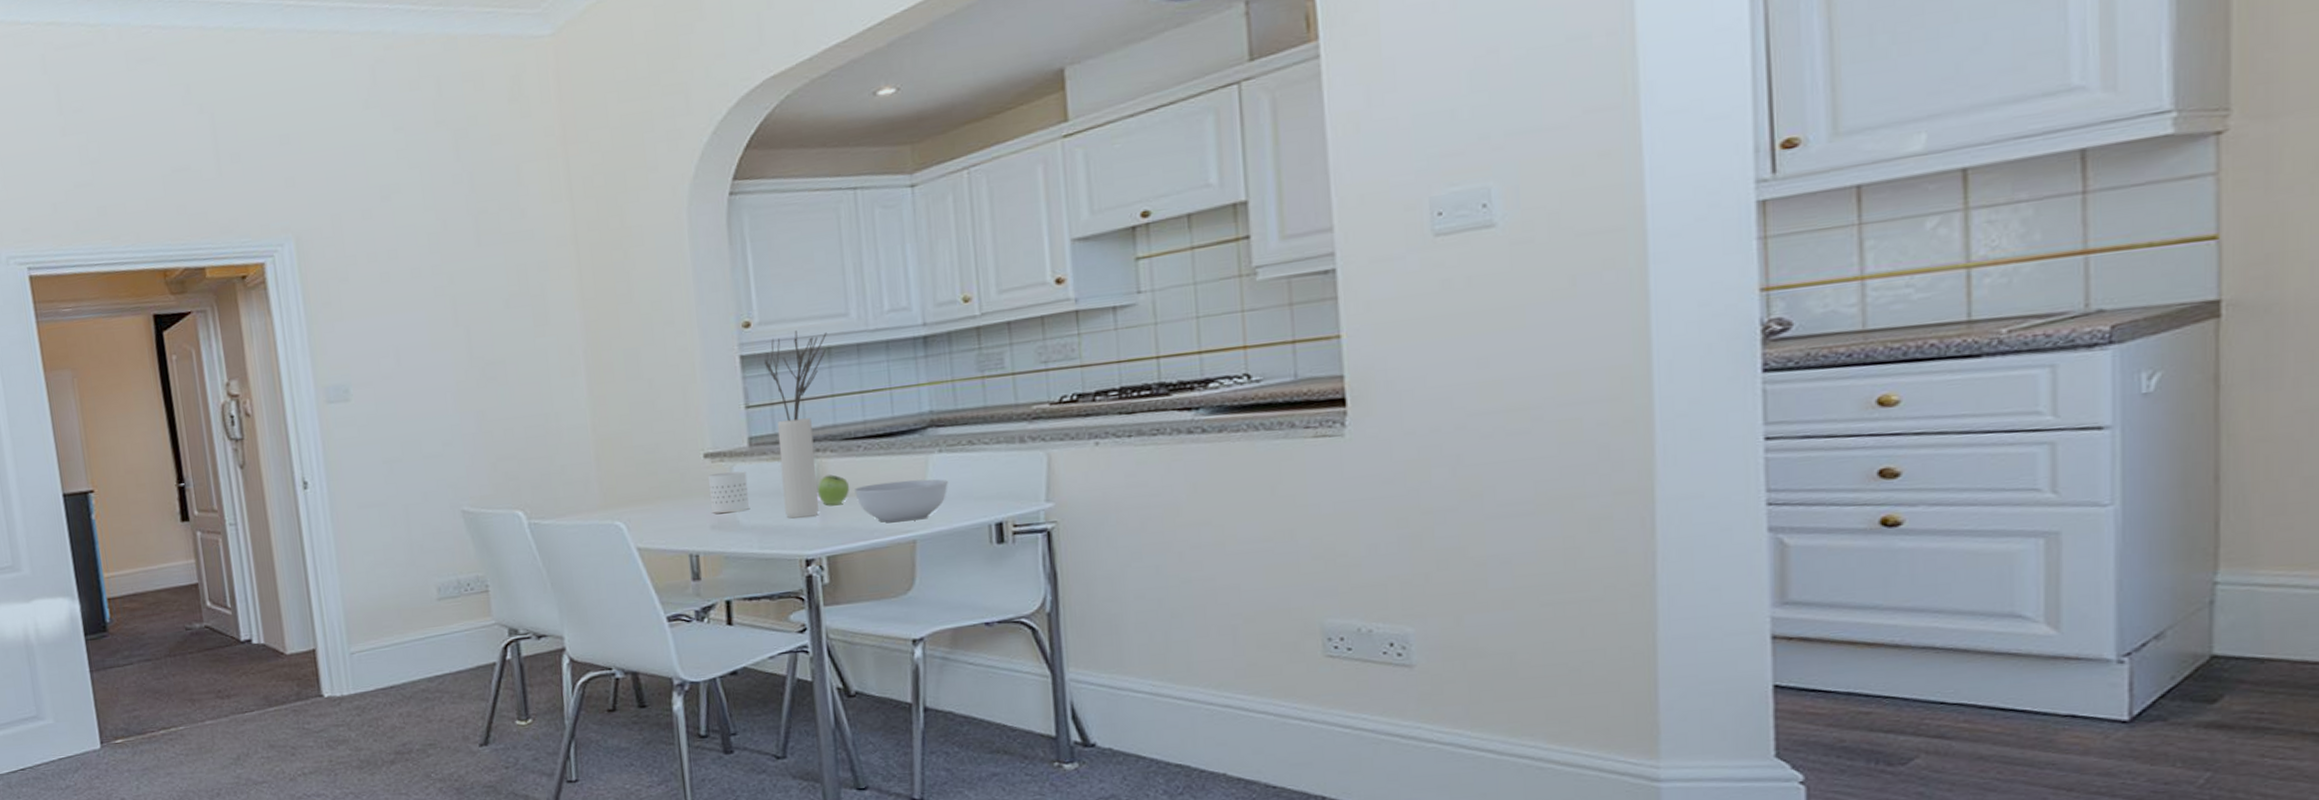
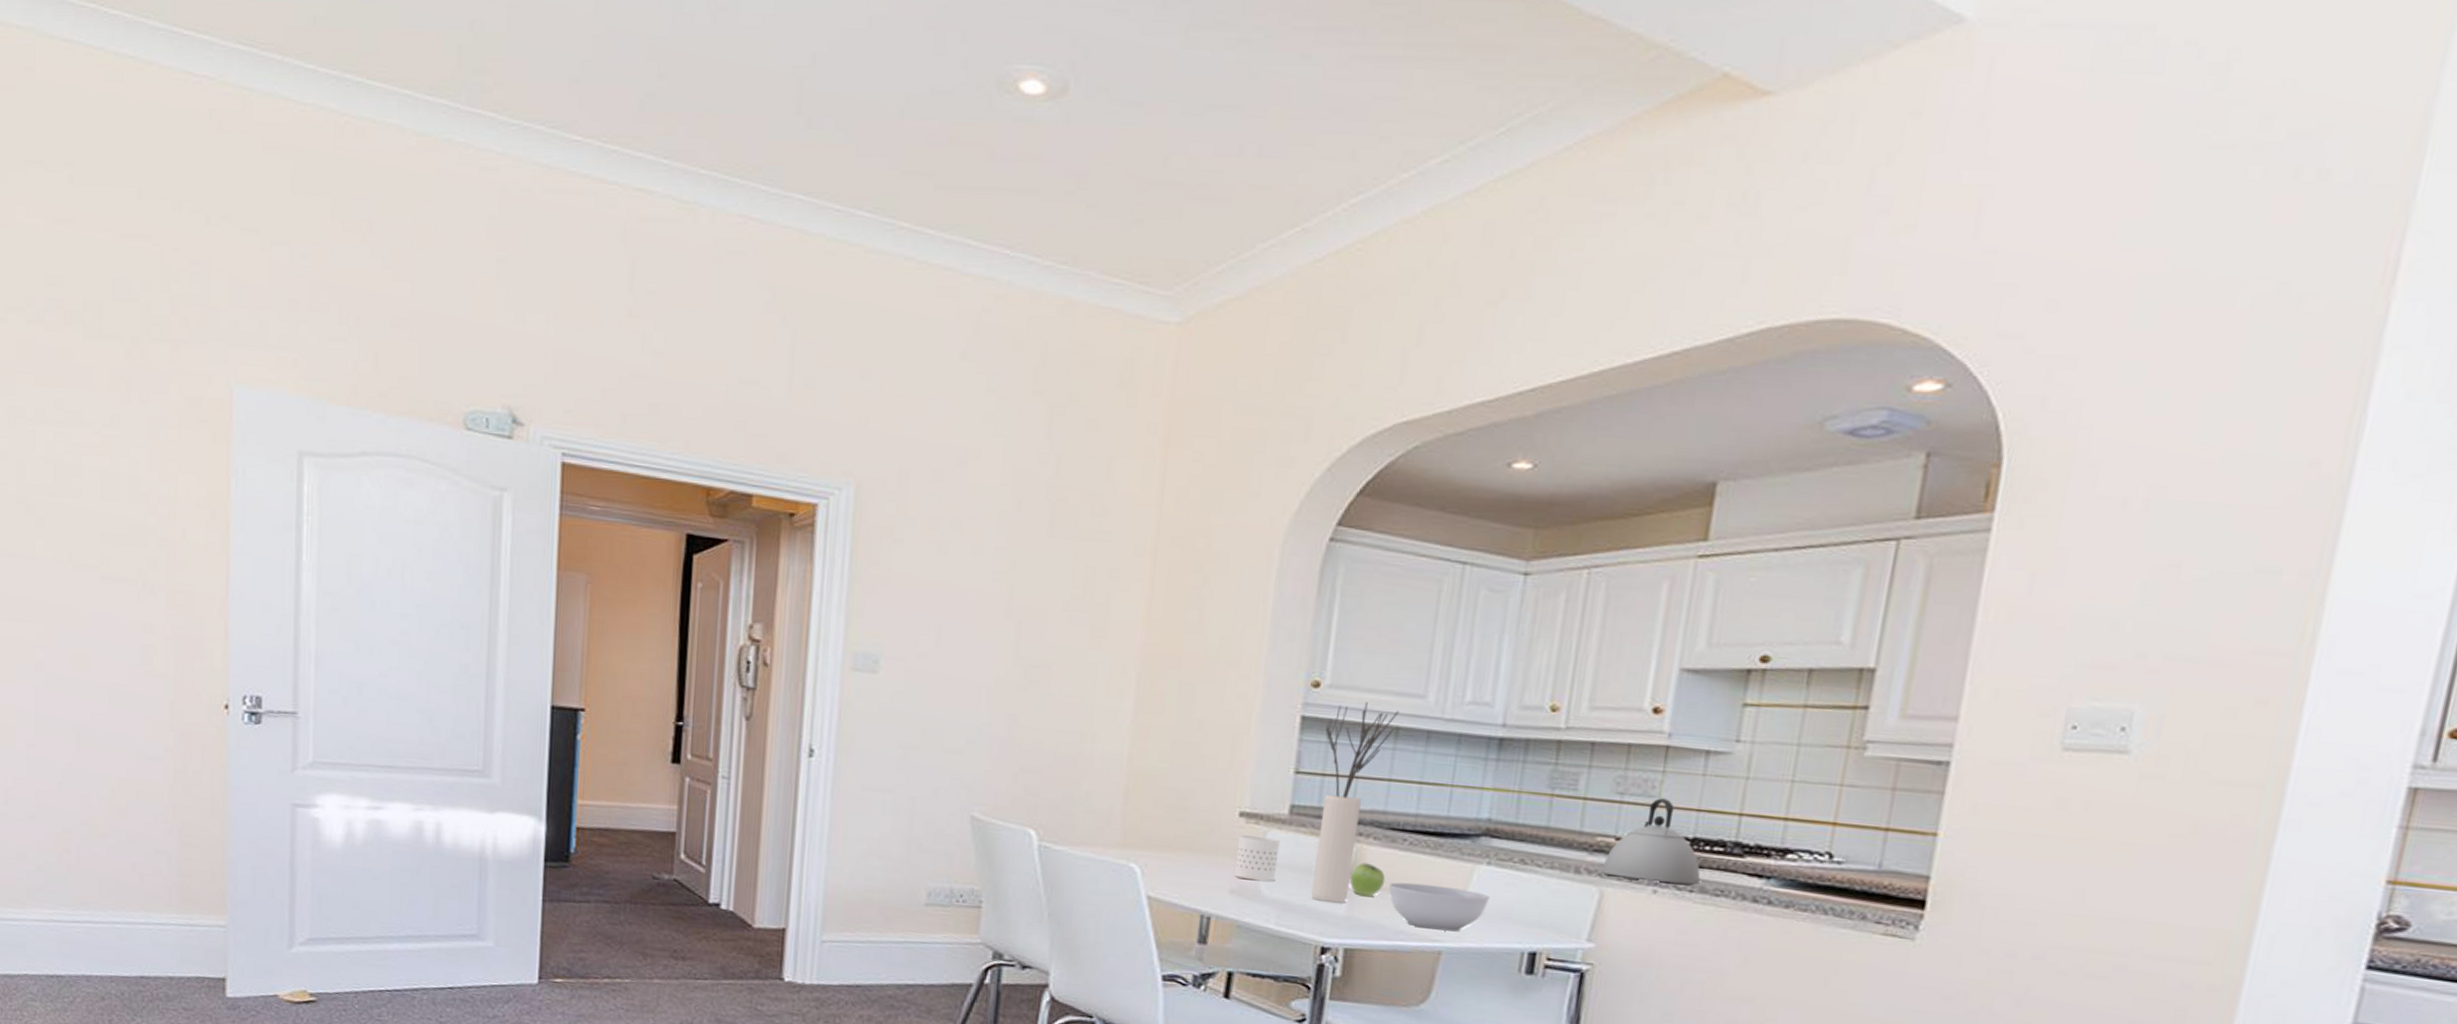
kettle: none [1044,358,1136,438] -> present [1601,798,1701,885]

